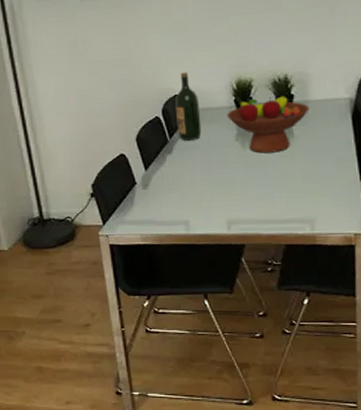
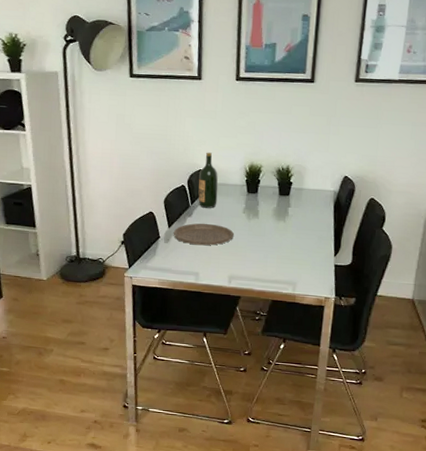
plate: none [151,159,227,188] -> present [173,223,234,246]
fruit bowl: present [227,96,310,154] -> none [239,178,303,226]

